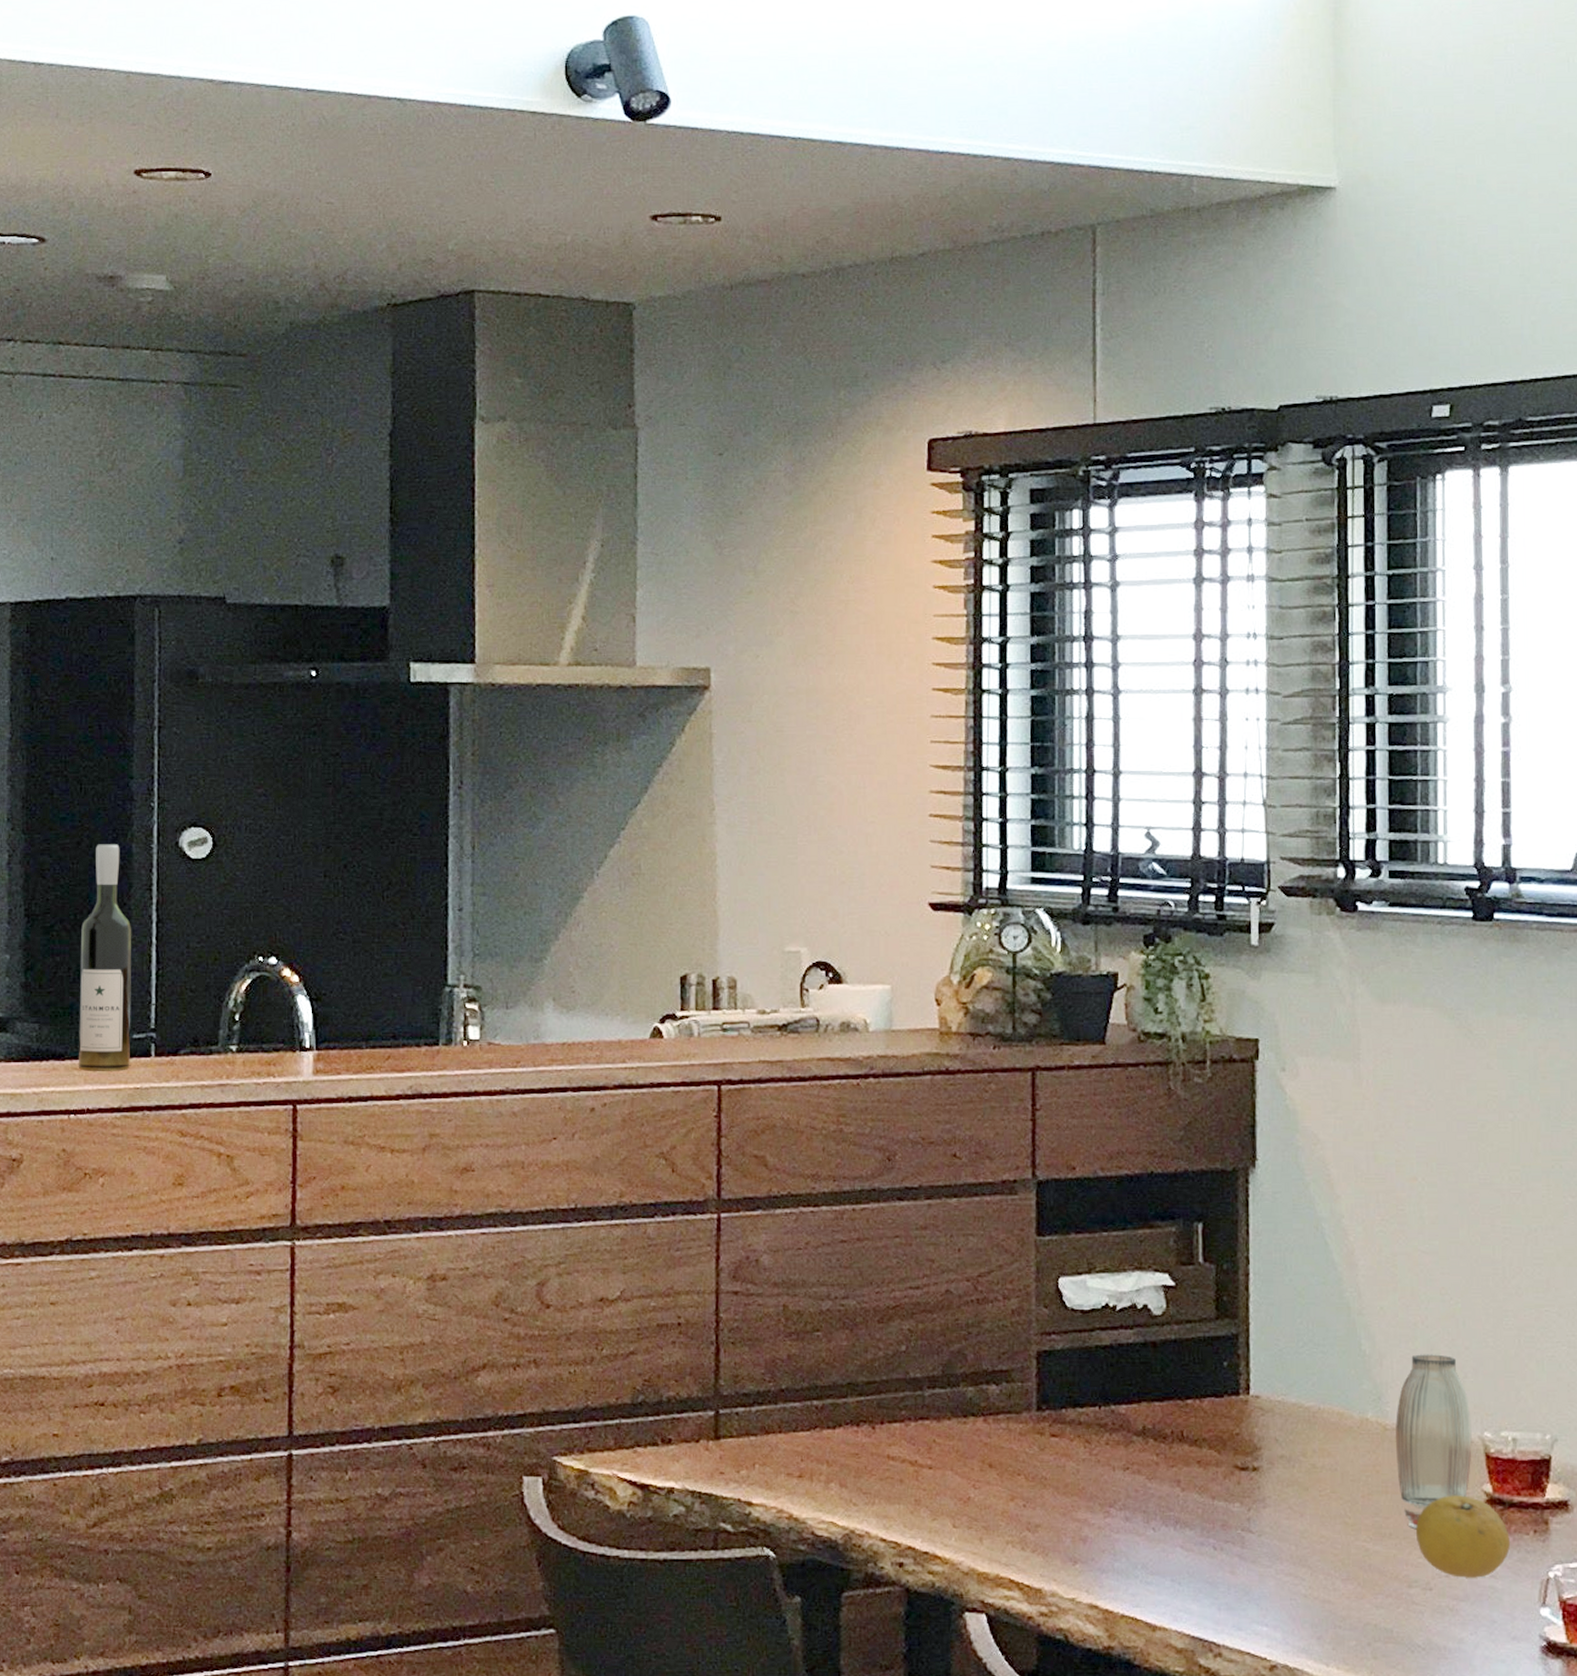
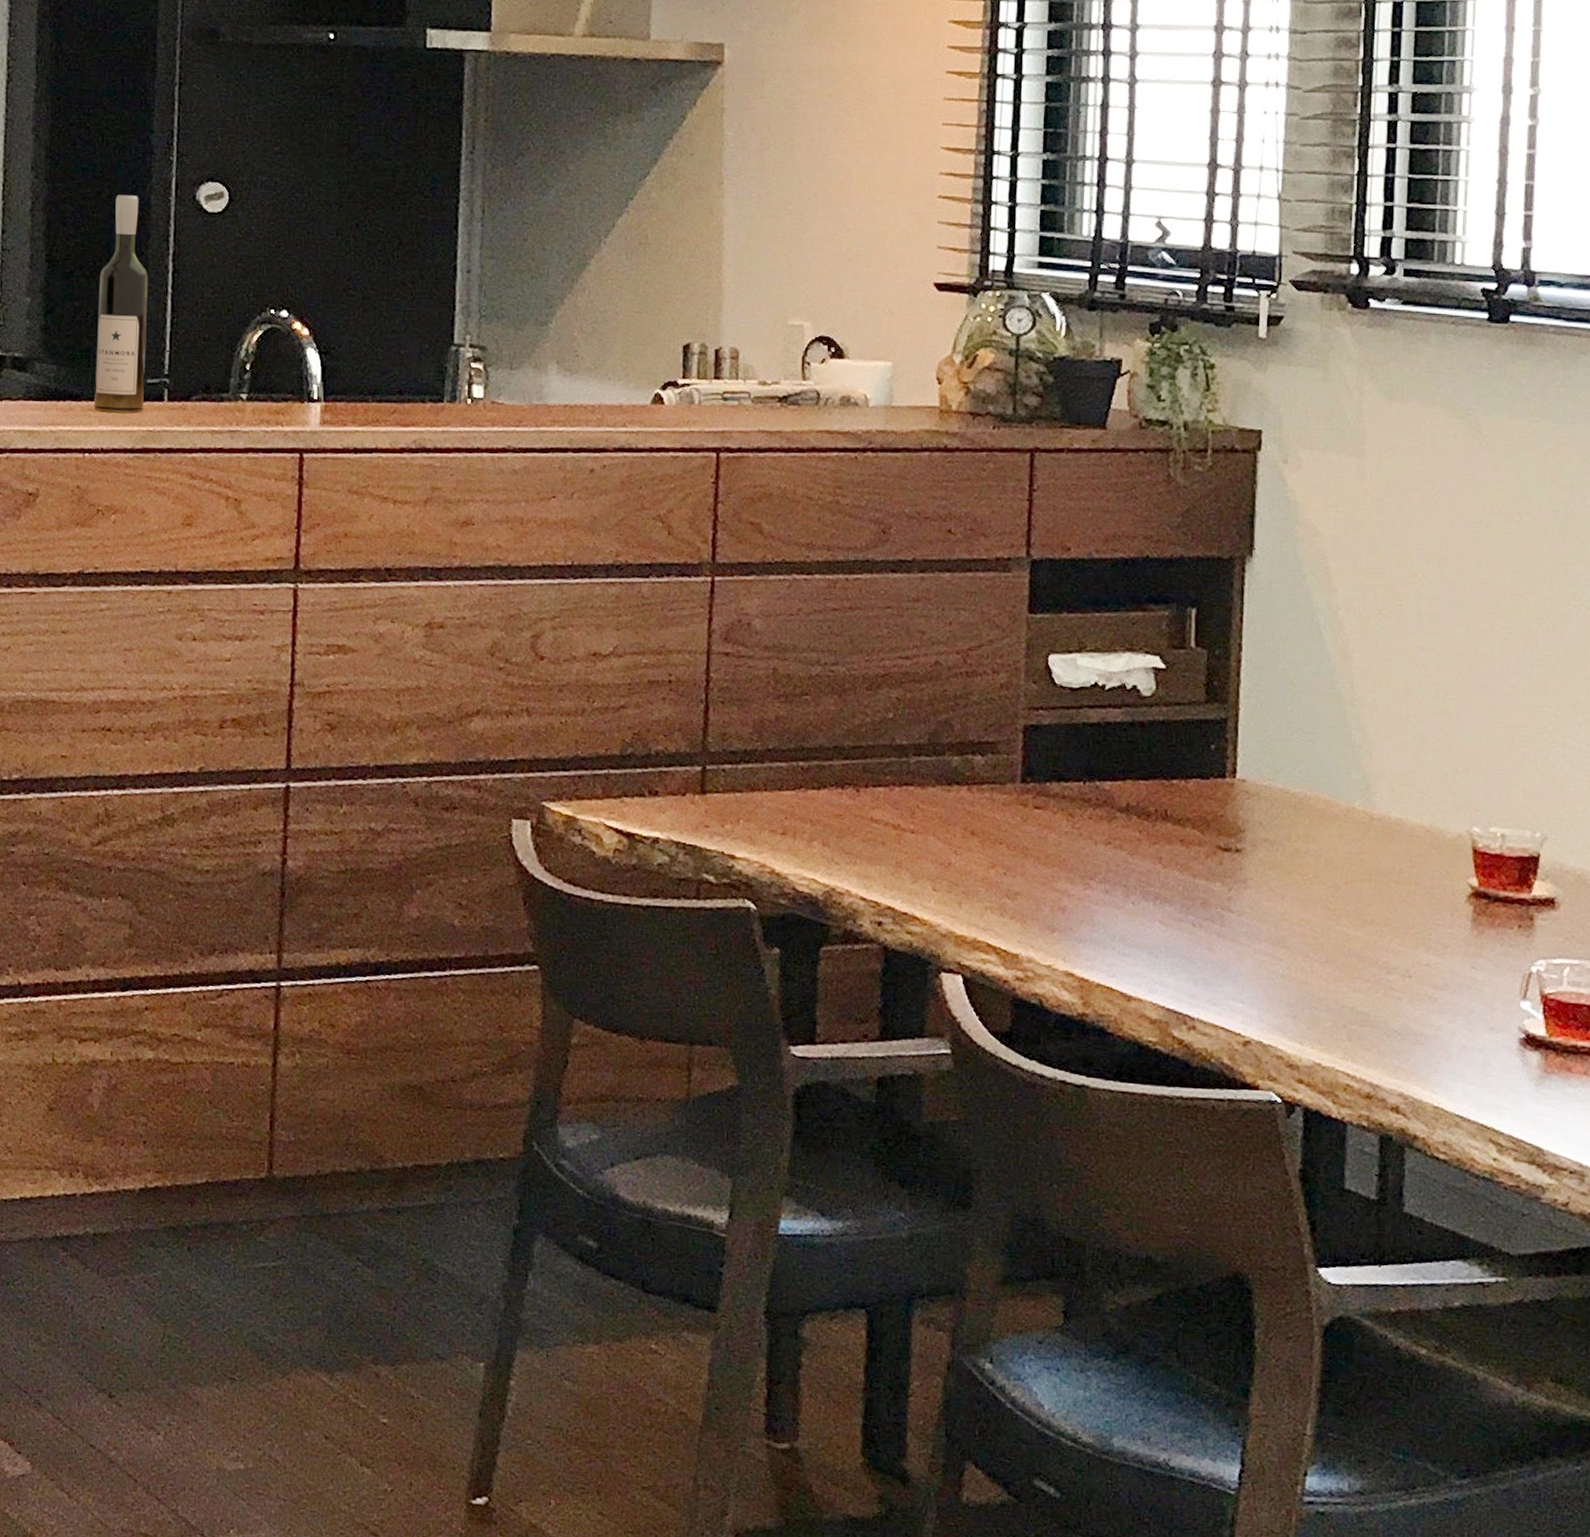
vase: present [1396,1354,1472,1529] -> none [1381,747,1460,917]
fruit: present [1415,1495,1511,1578] -> none [1397,886,1494,968]

